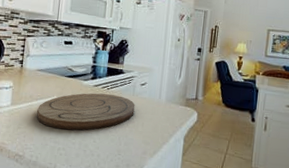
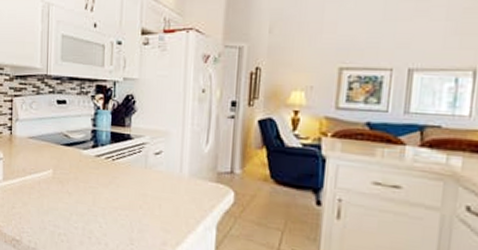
cutting board: present [37,93,135,131] -> none [32,165,149,213]

